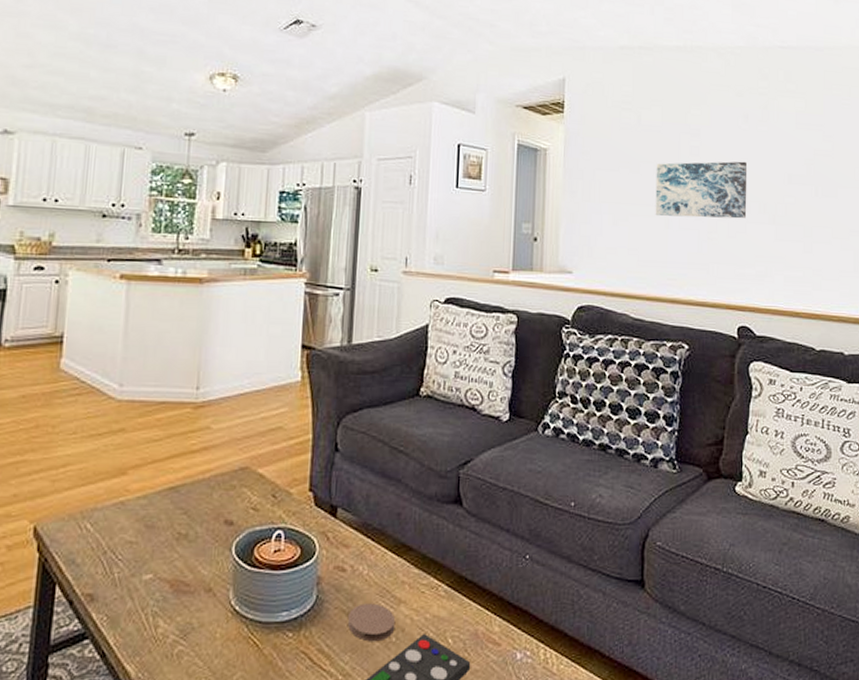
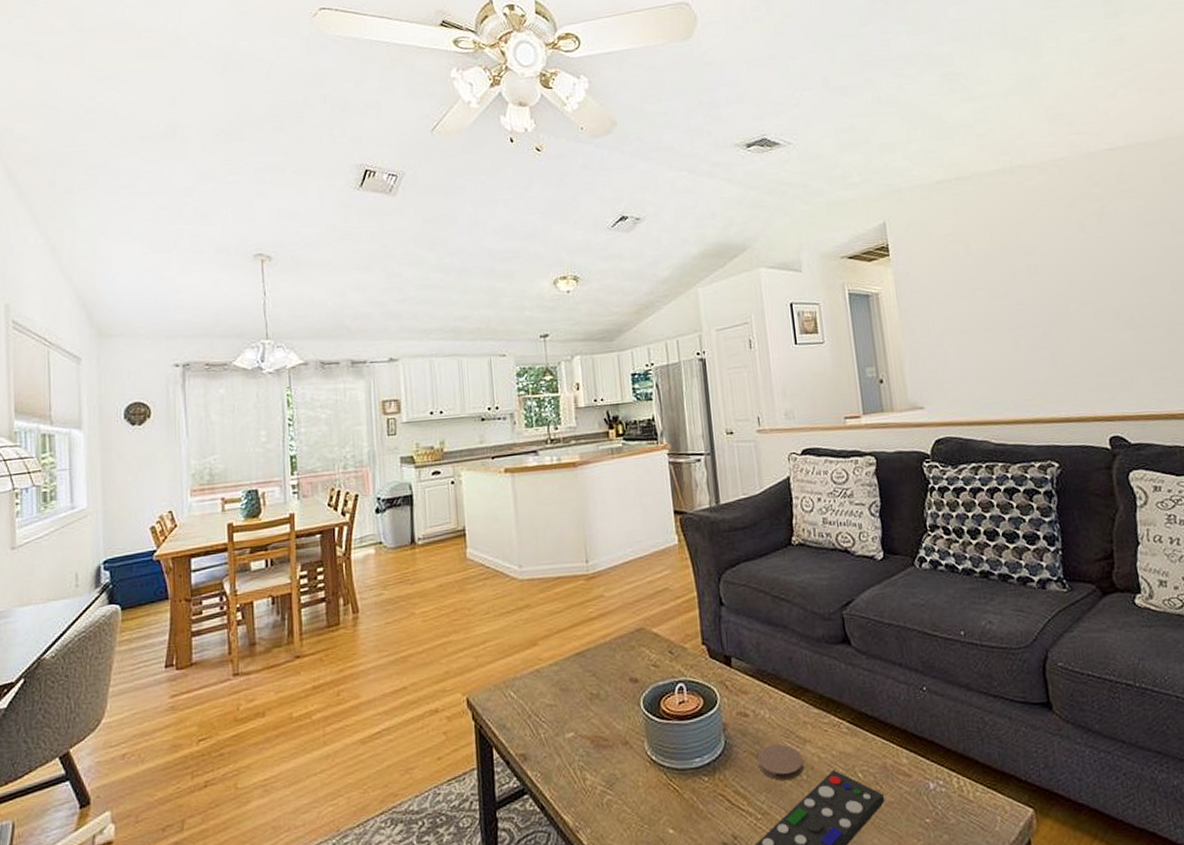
wall art: present [655,161,748,219] -> none [993,271,1100,340]

